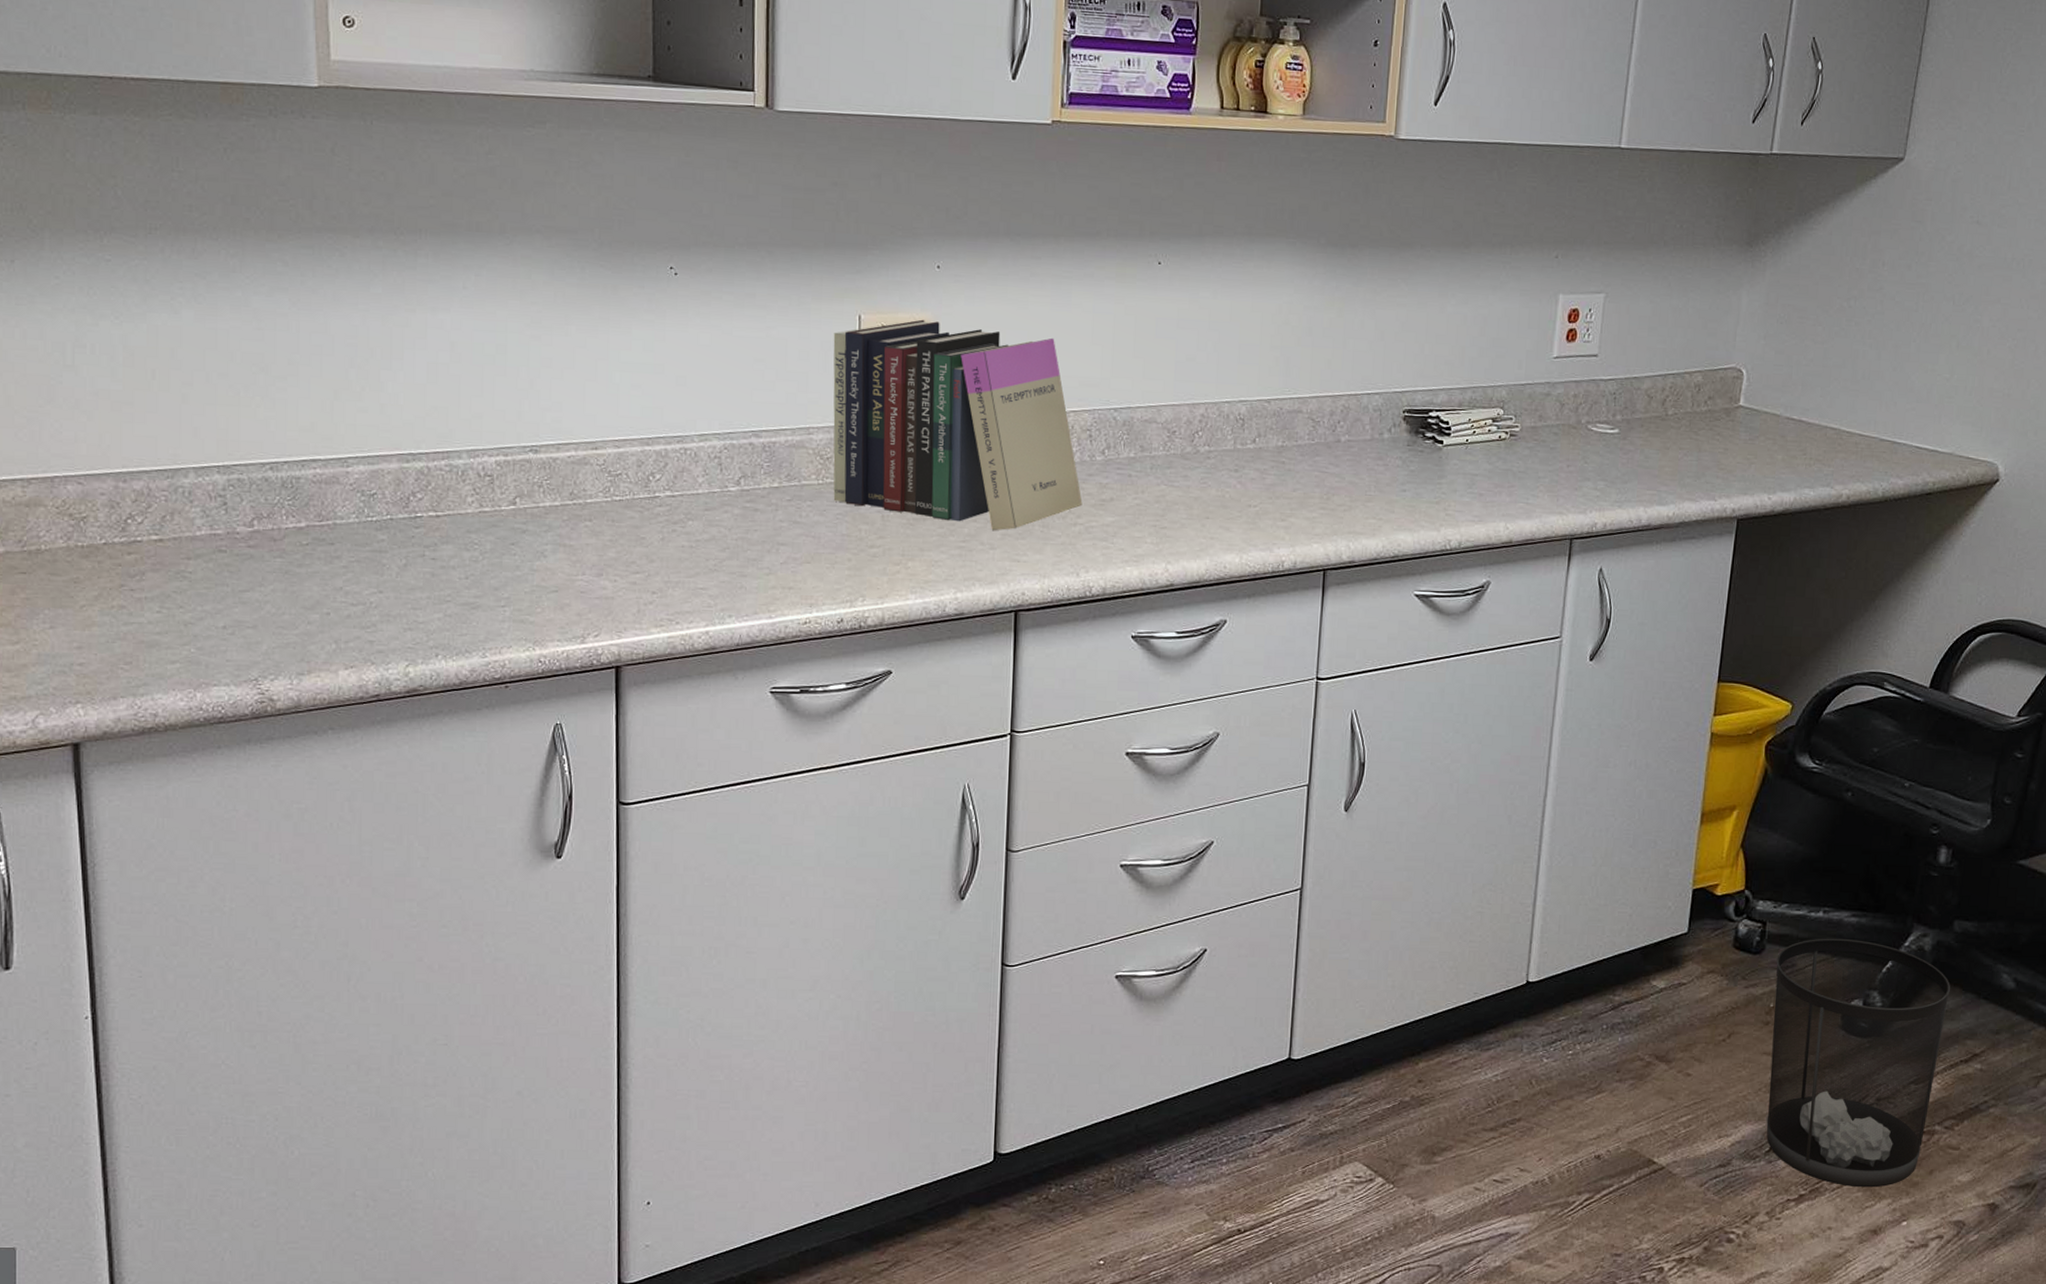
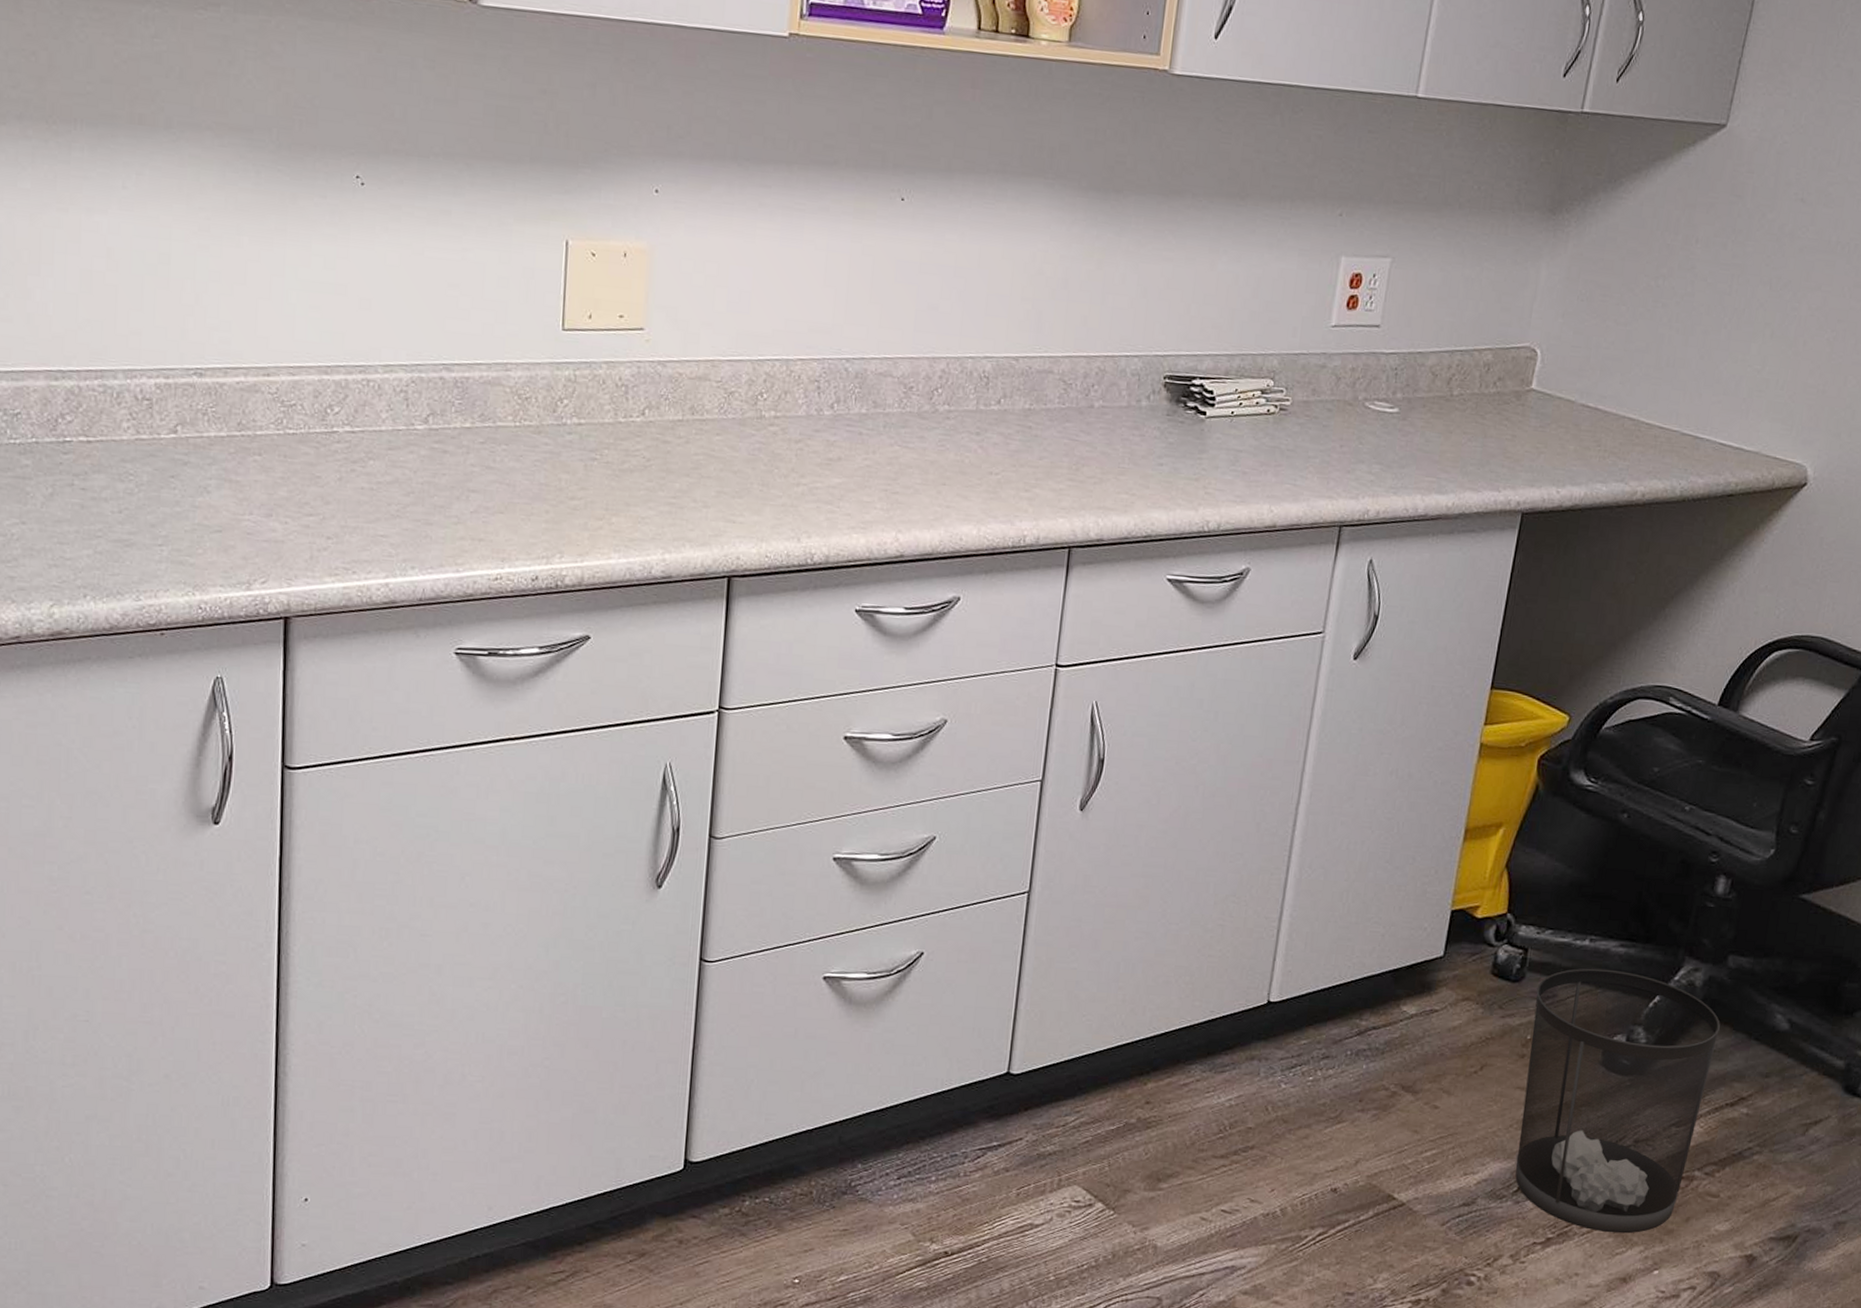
books: present [833,319,1083,531] -> none [531,249,807,488]

